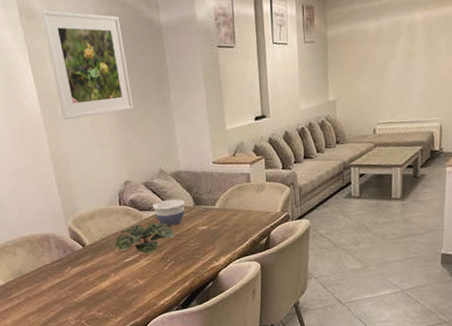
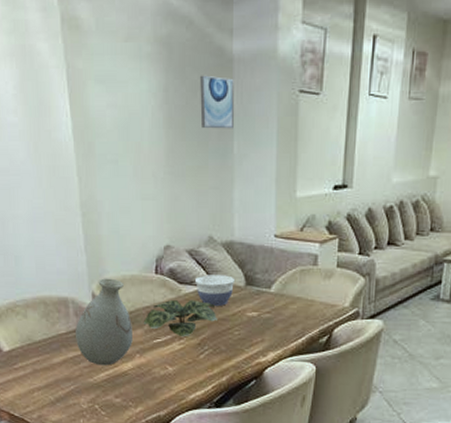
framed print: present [40,10,134,120] -> none [87,21,187,161]
vase: none [58,213,107,287] -> present [76,278,132,366]
wall art: none [137,42,169,84] -> present [200,75,234,129]

